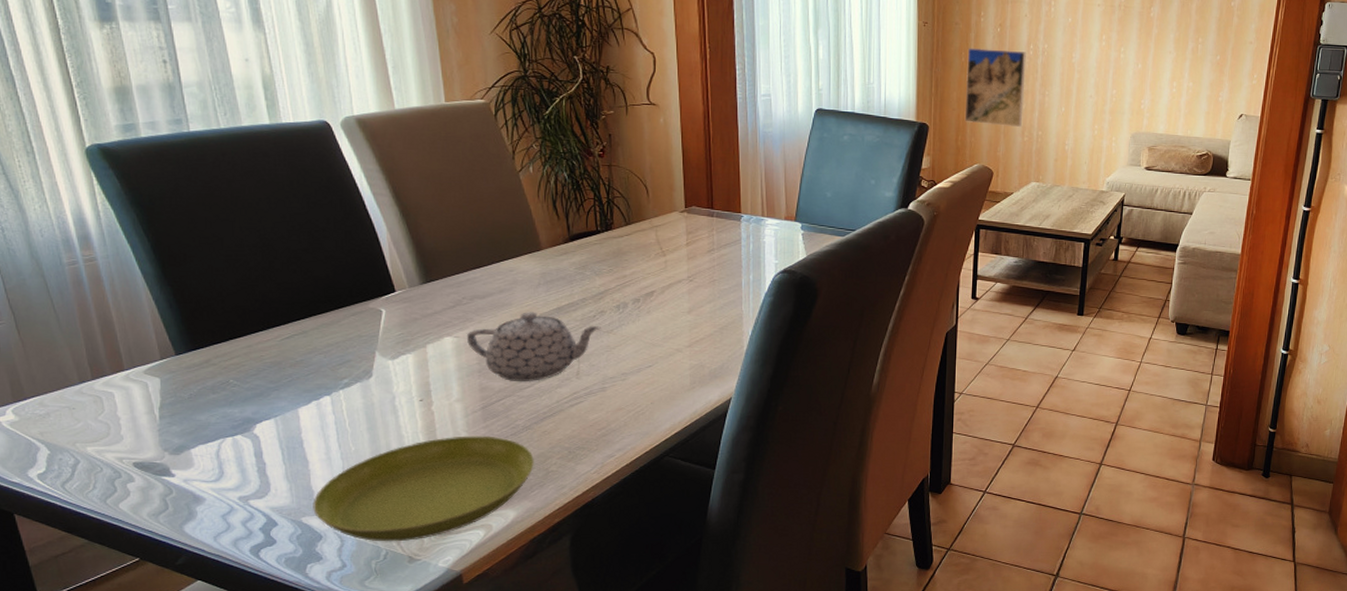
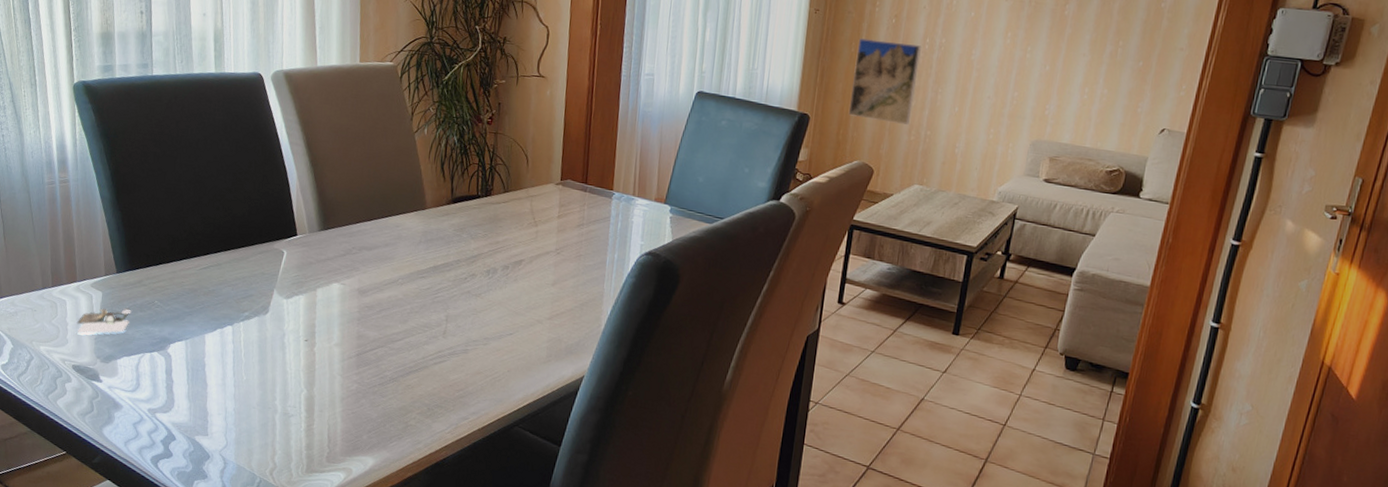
candle: none [131,391,201,427] -> present [76,307,132,334]
saucer: present [313,436,534,542] -> none [205,378,396,473]
teapot: present [466,312,601,383] -> none [351,267,471,336]

